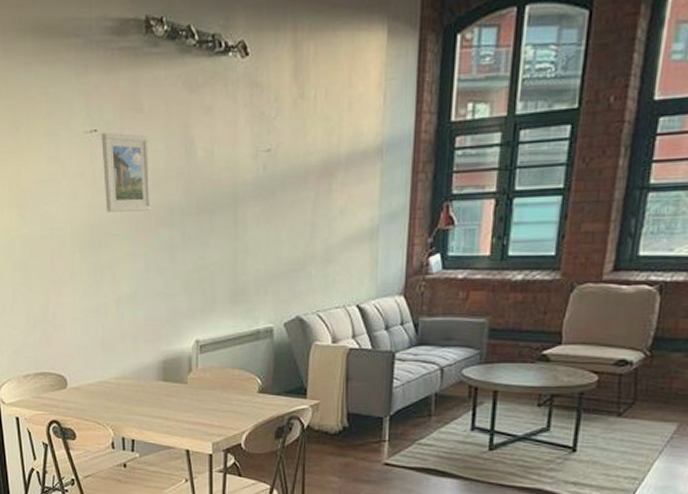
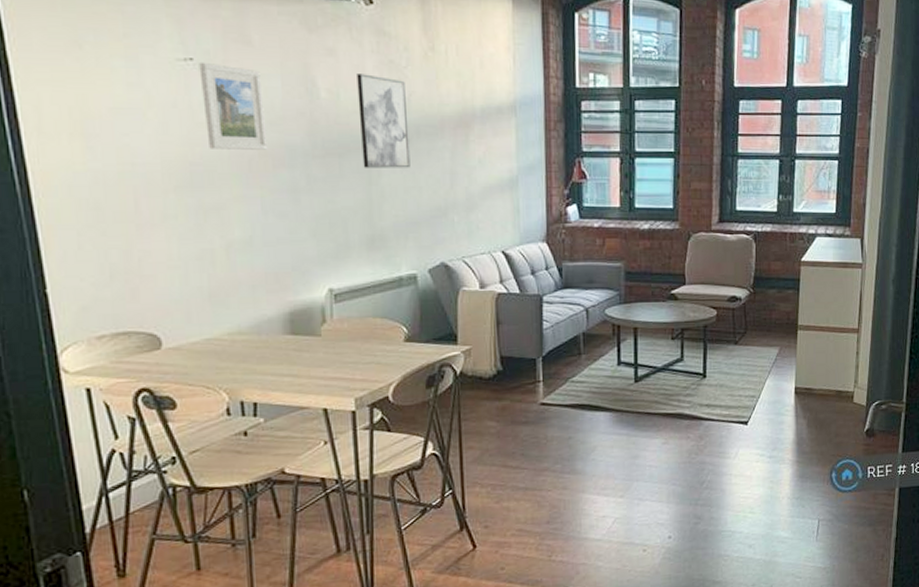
wall art: none [230,129,275,223] -> present [357,74,411,168]

